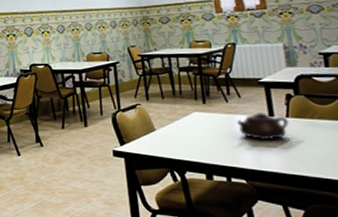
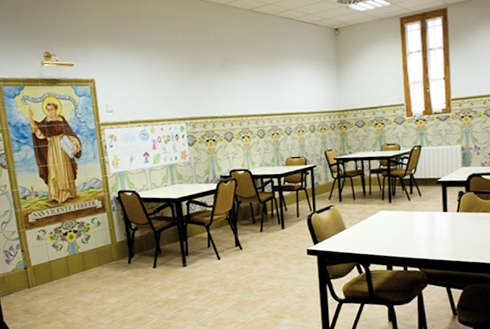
teapot: present [237,113,290,141] -> none [416,209,459,234]

